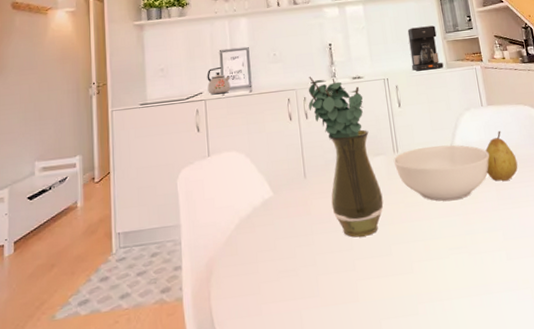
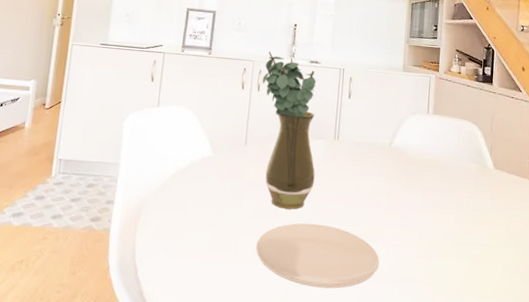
kettle: present [207,67,231,95] -> none [168,24,192,51]
plate: none [337,245,470,317] -> present [256,223,379,289]
bowl: present [393,145,490,201] -> none [332,139,425,194]
coffee maker: present [407,25,444,71] -> none [369,25,401,70]
fruit: present [486,130,518,181] -> none [418,139,449,186]

